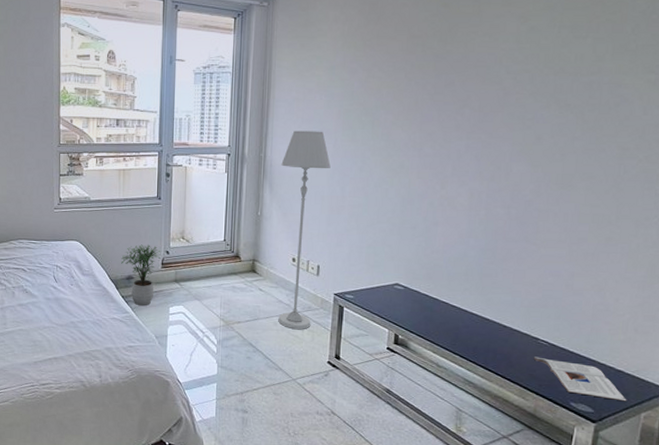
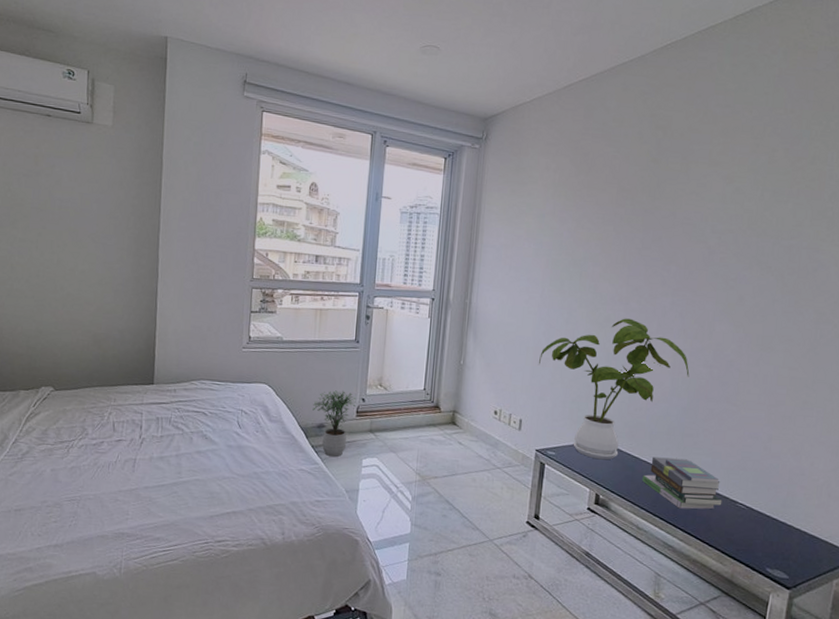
floor lamp: present [278,130,331,330] -> none [477,277,537,487]
house plant: none [334,163,487,302] -> present [539,318,690,460]
books: none [441,297,523,347] -> present [642,457,722,510]
magazine: present [533,356,627,402] -> none [731,520,820,568]

